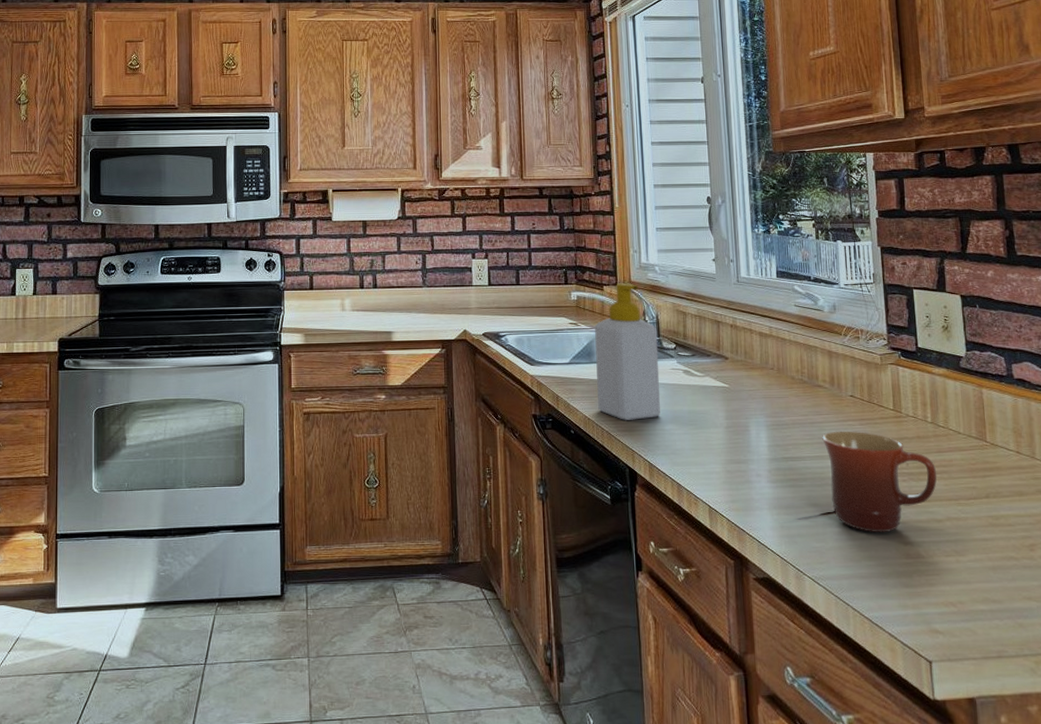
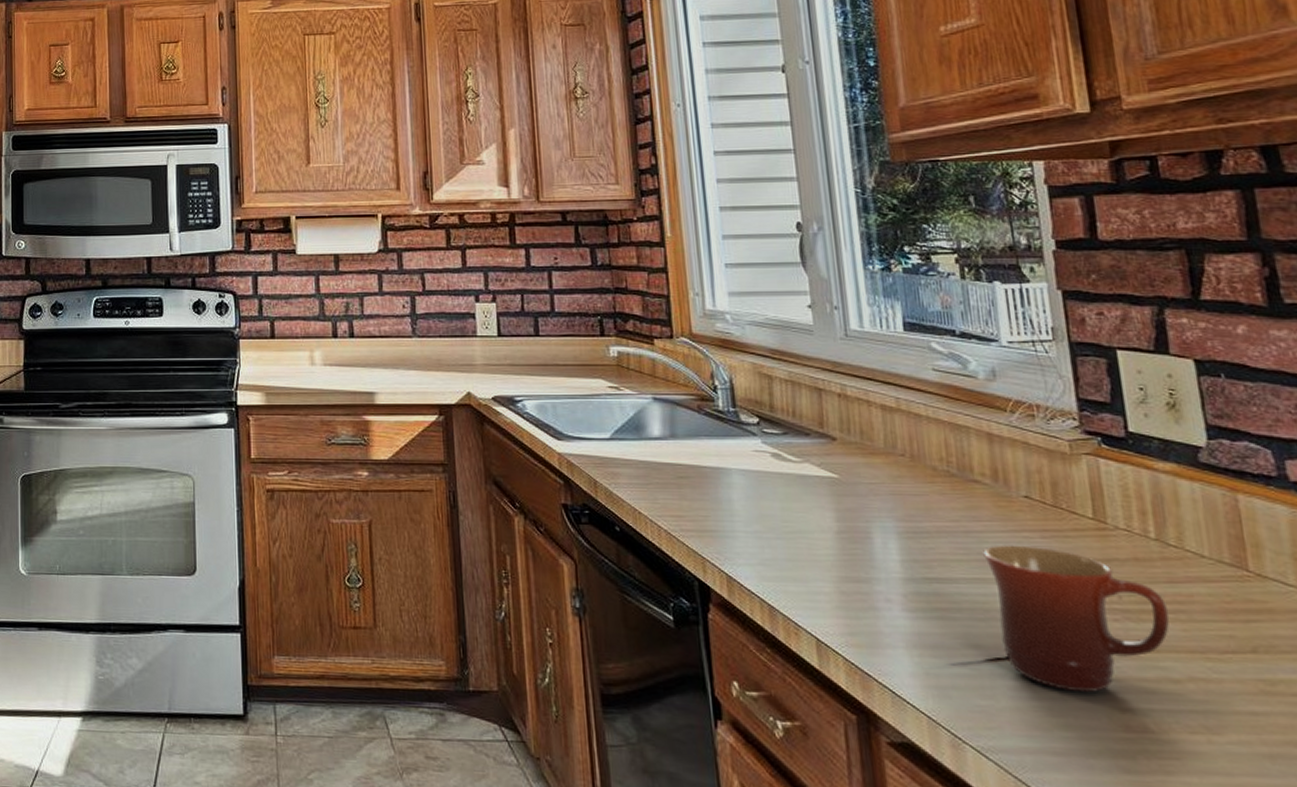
soap bottle: present [595,283,660,420] -> none [643,336,741,517]

